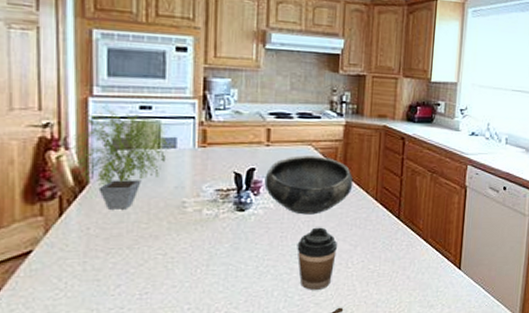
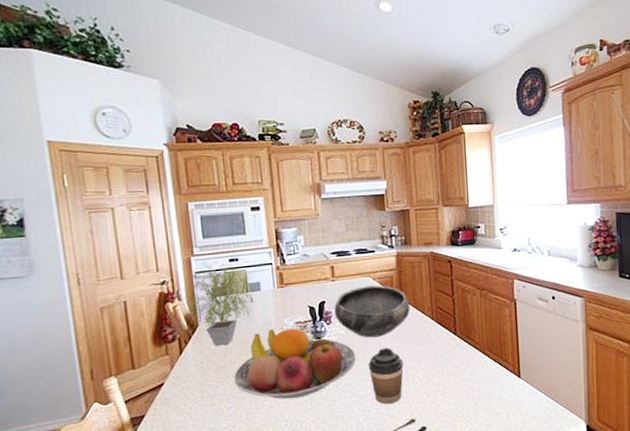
fruit bowl: none [129,195,284,279] -> present [234,328,356,399]

